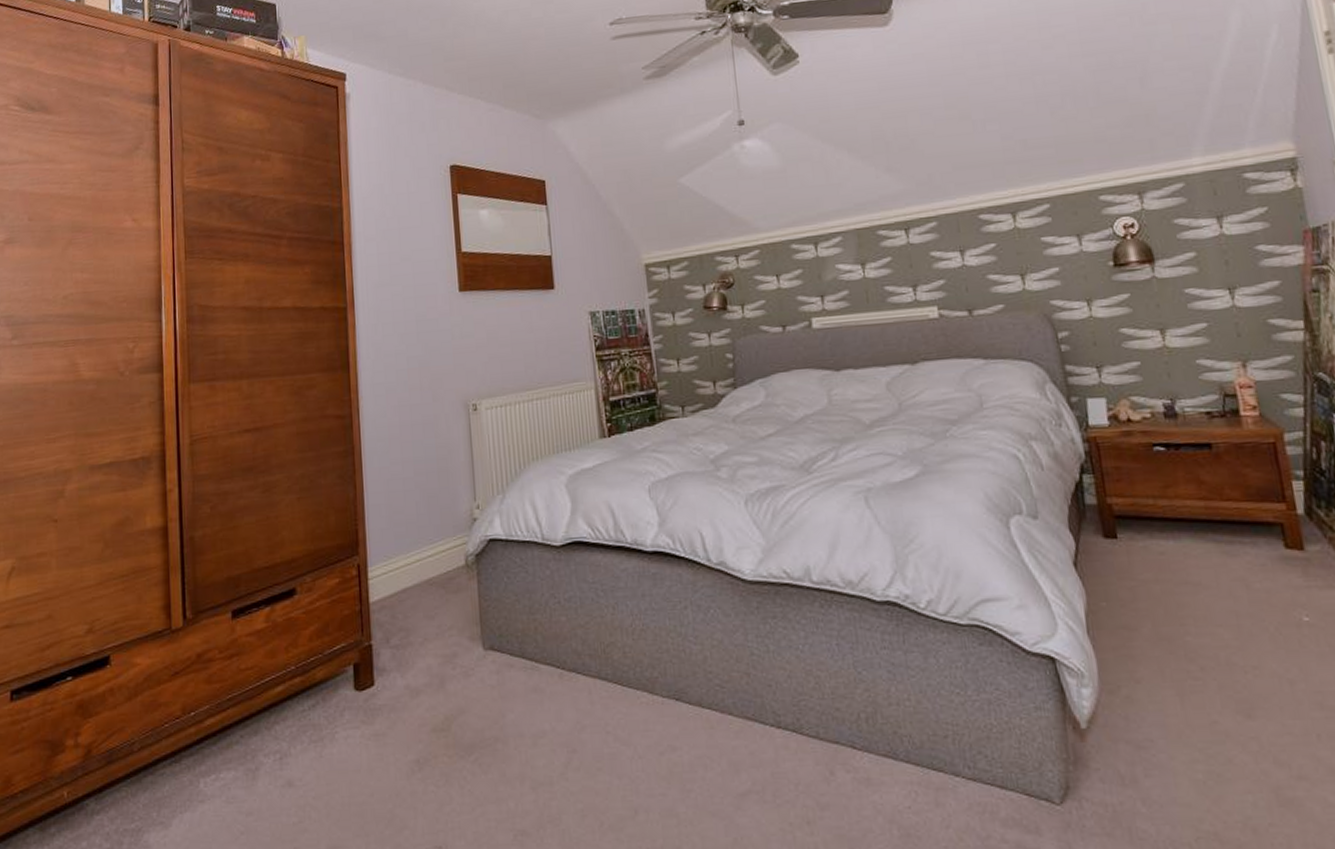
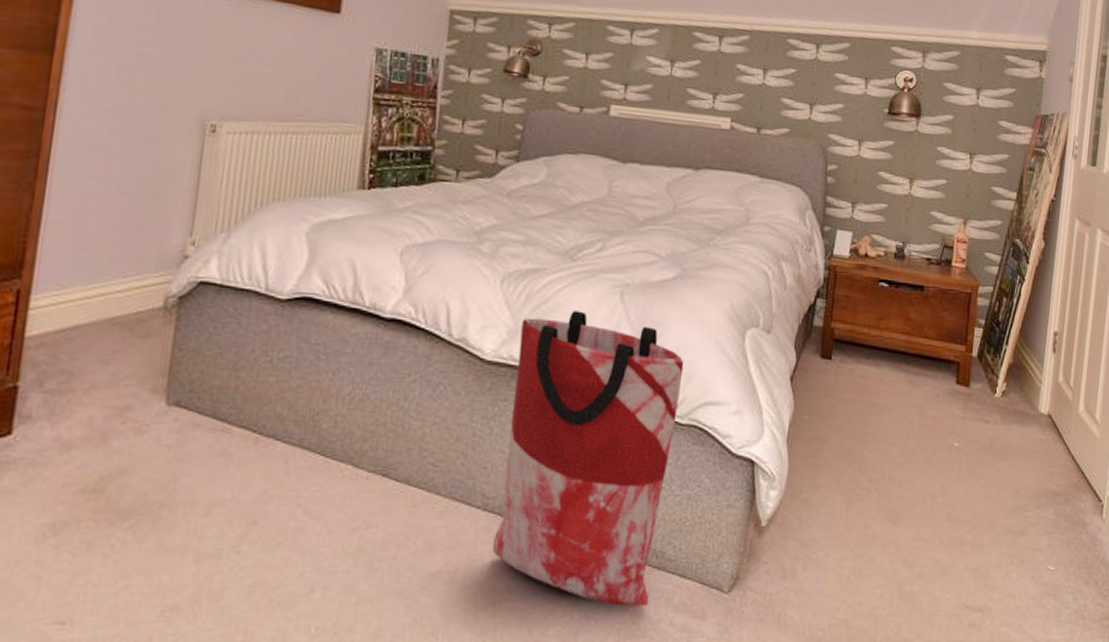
bag: none [773,521,972,823] -> present [492,310,685,607]

